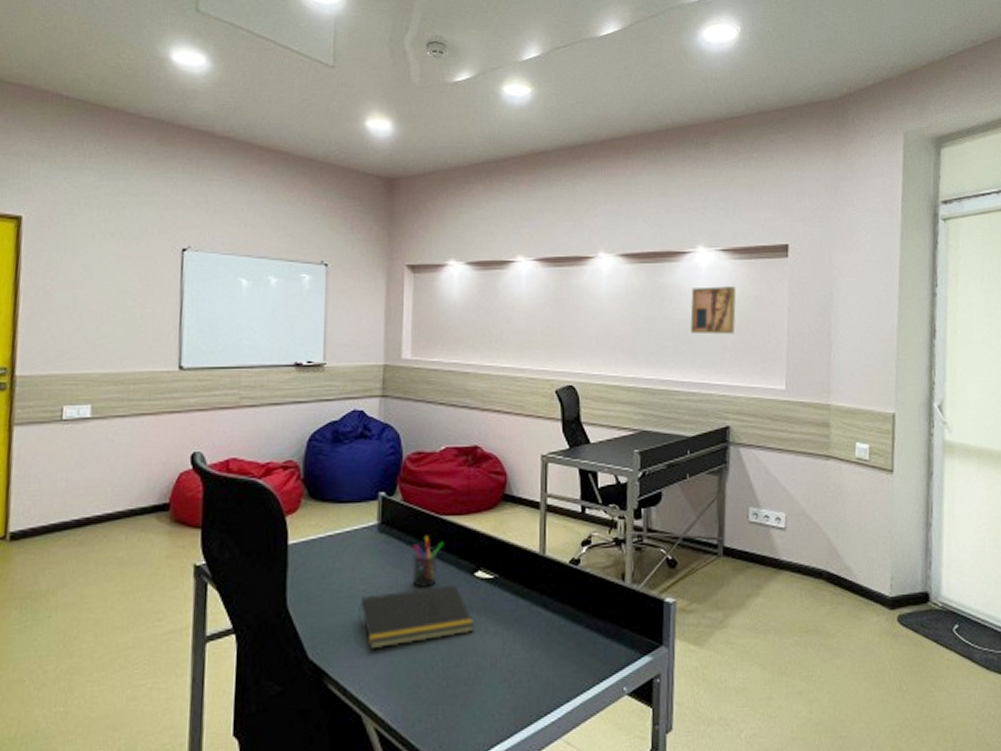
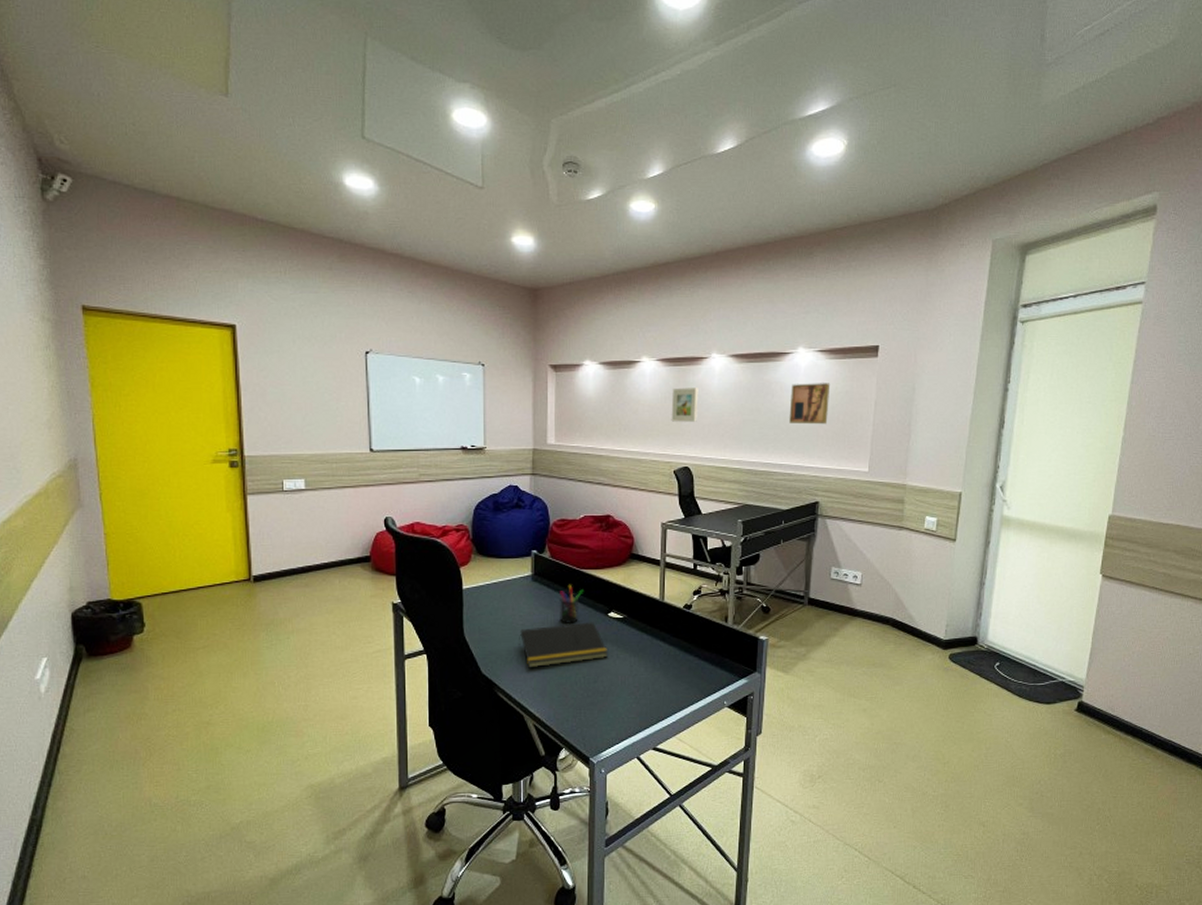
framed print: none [551,292,584,332] -> present [671,388,698,422]

